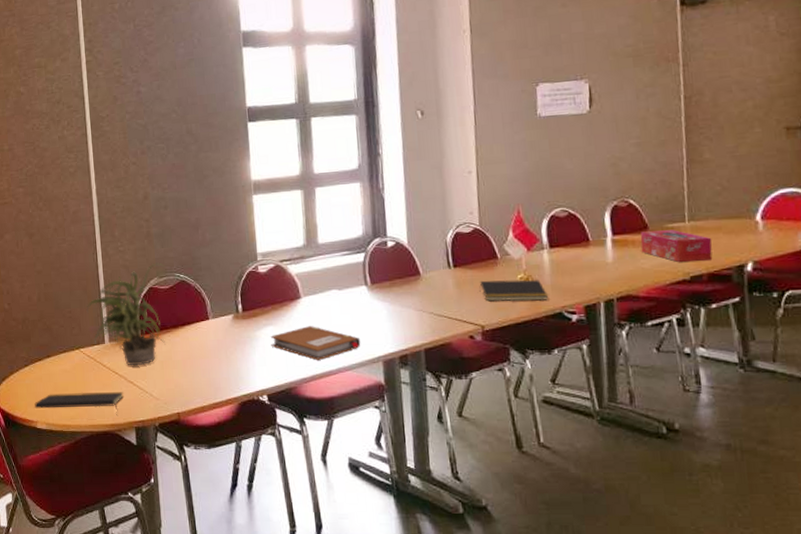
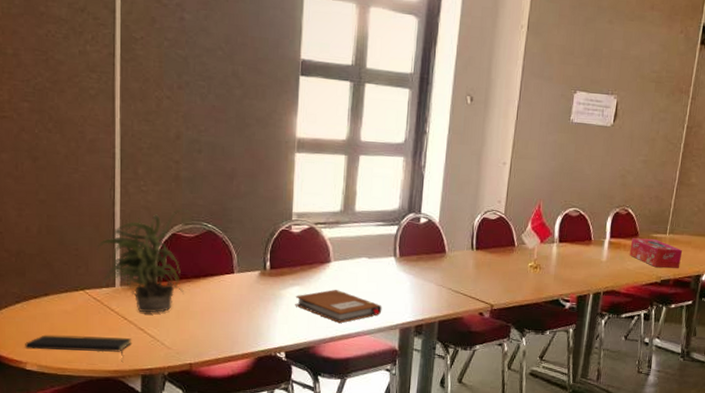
notepad: present [479,279,548,302] -> none [495,264,550,288]

